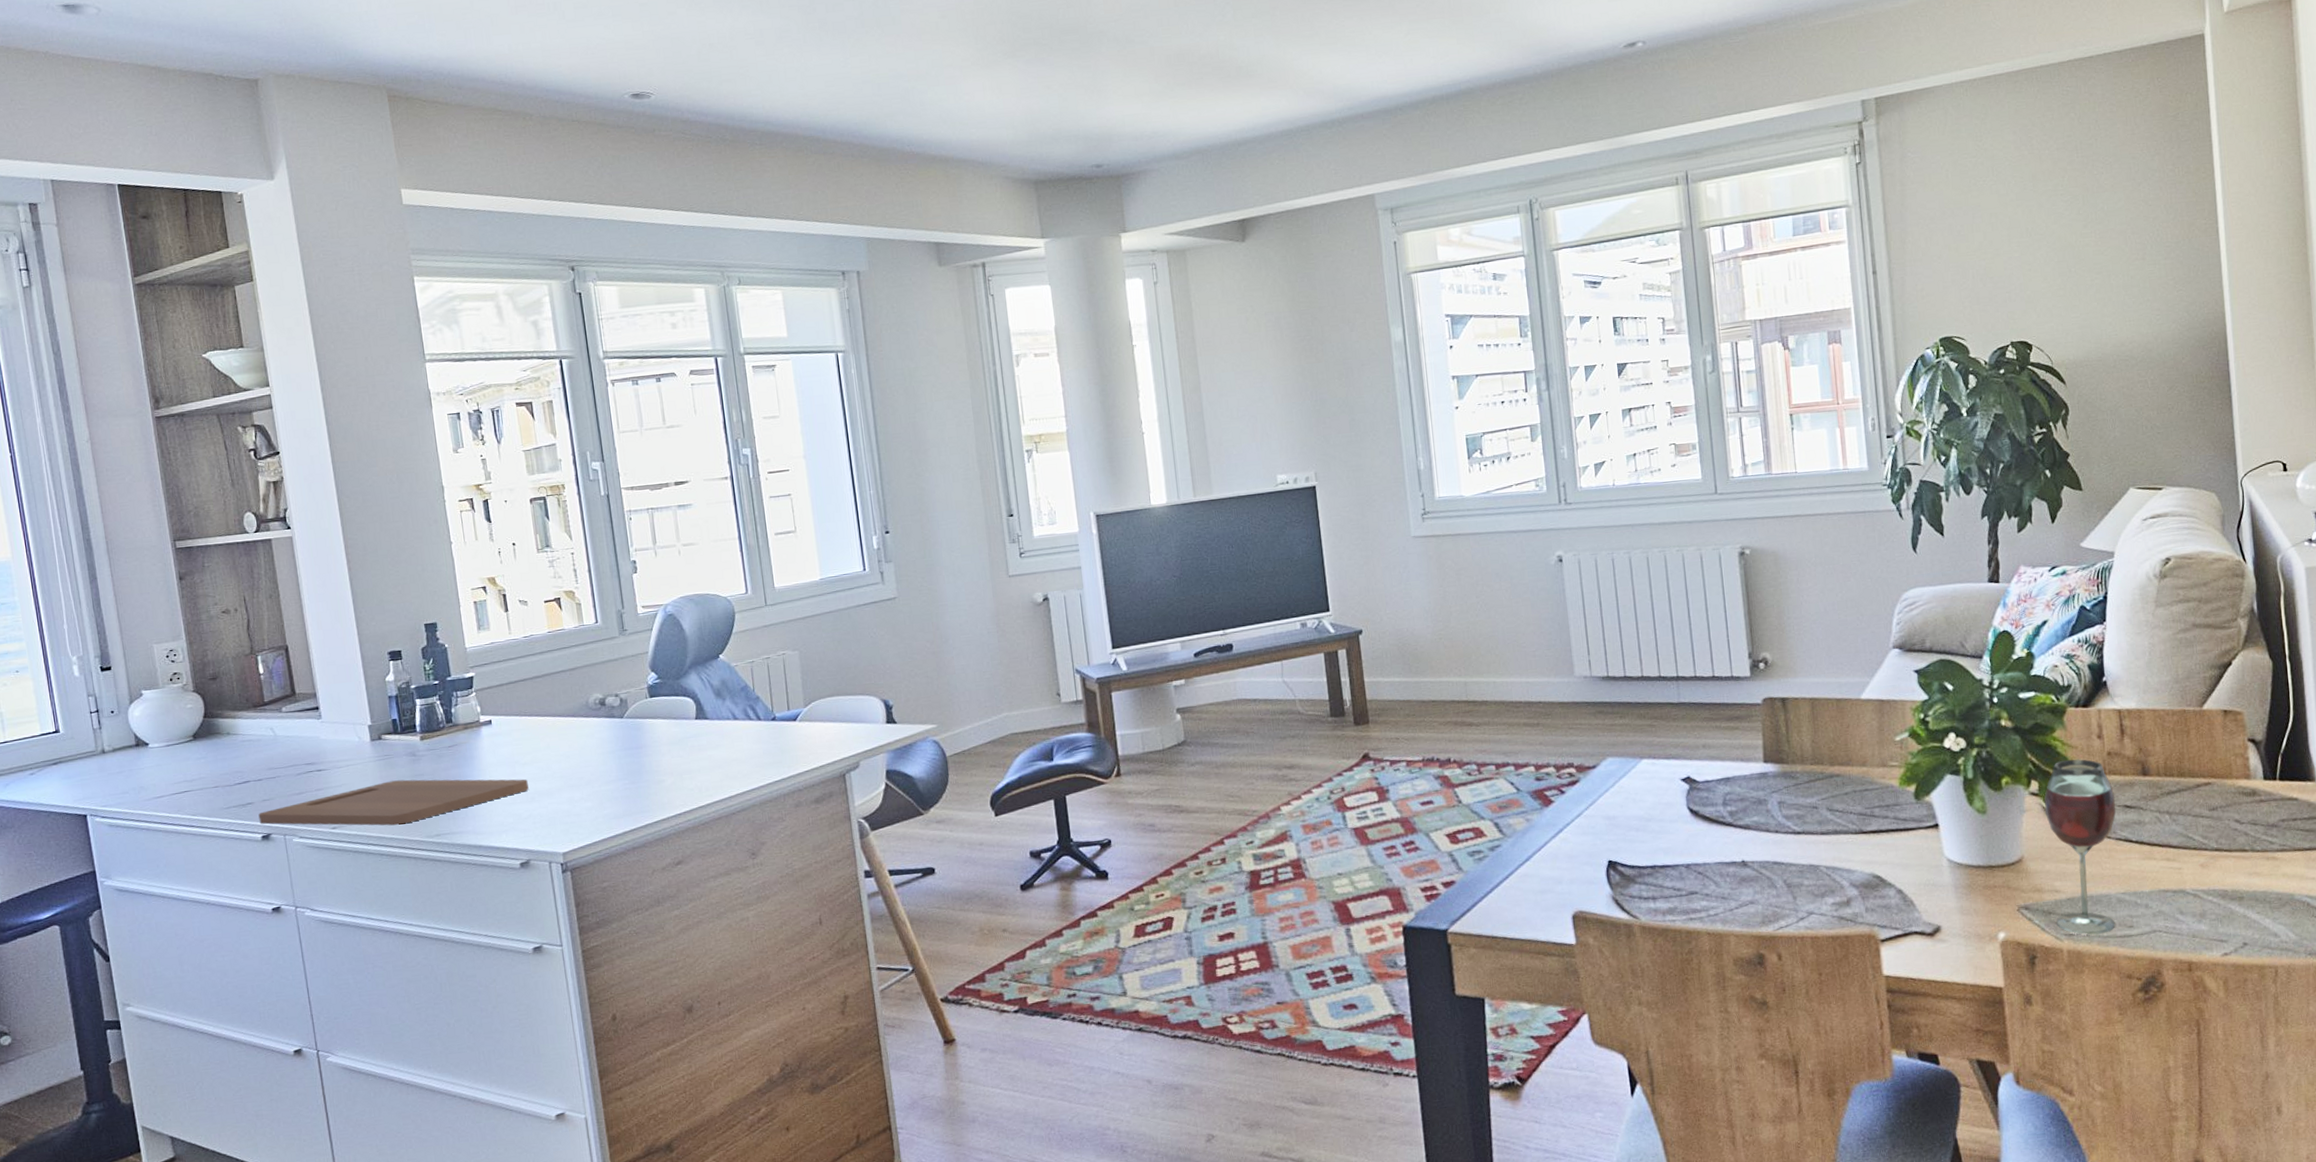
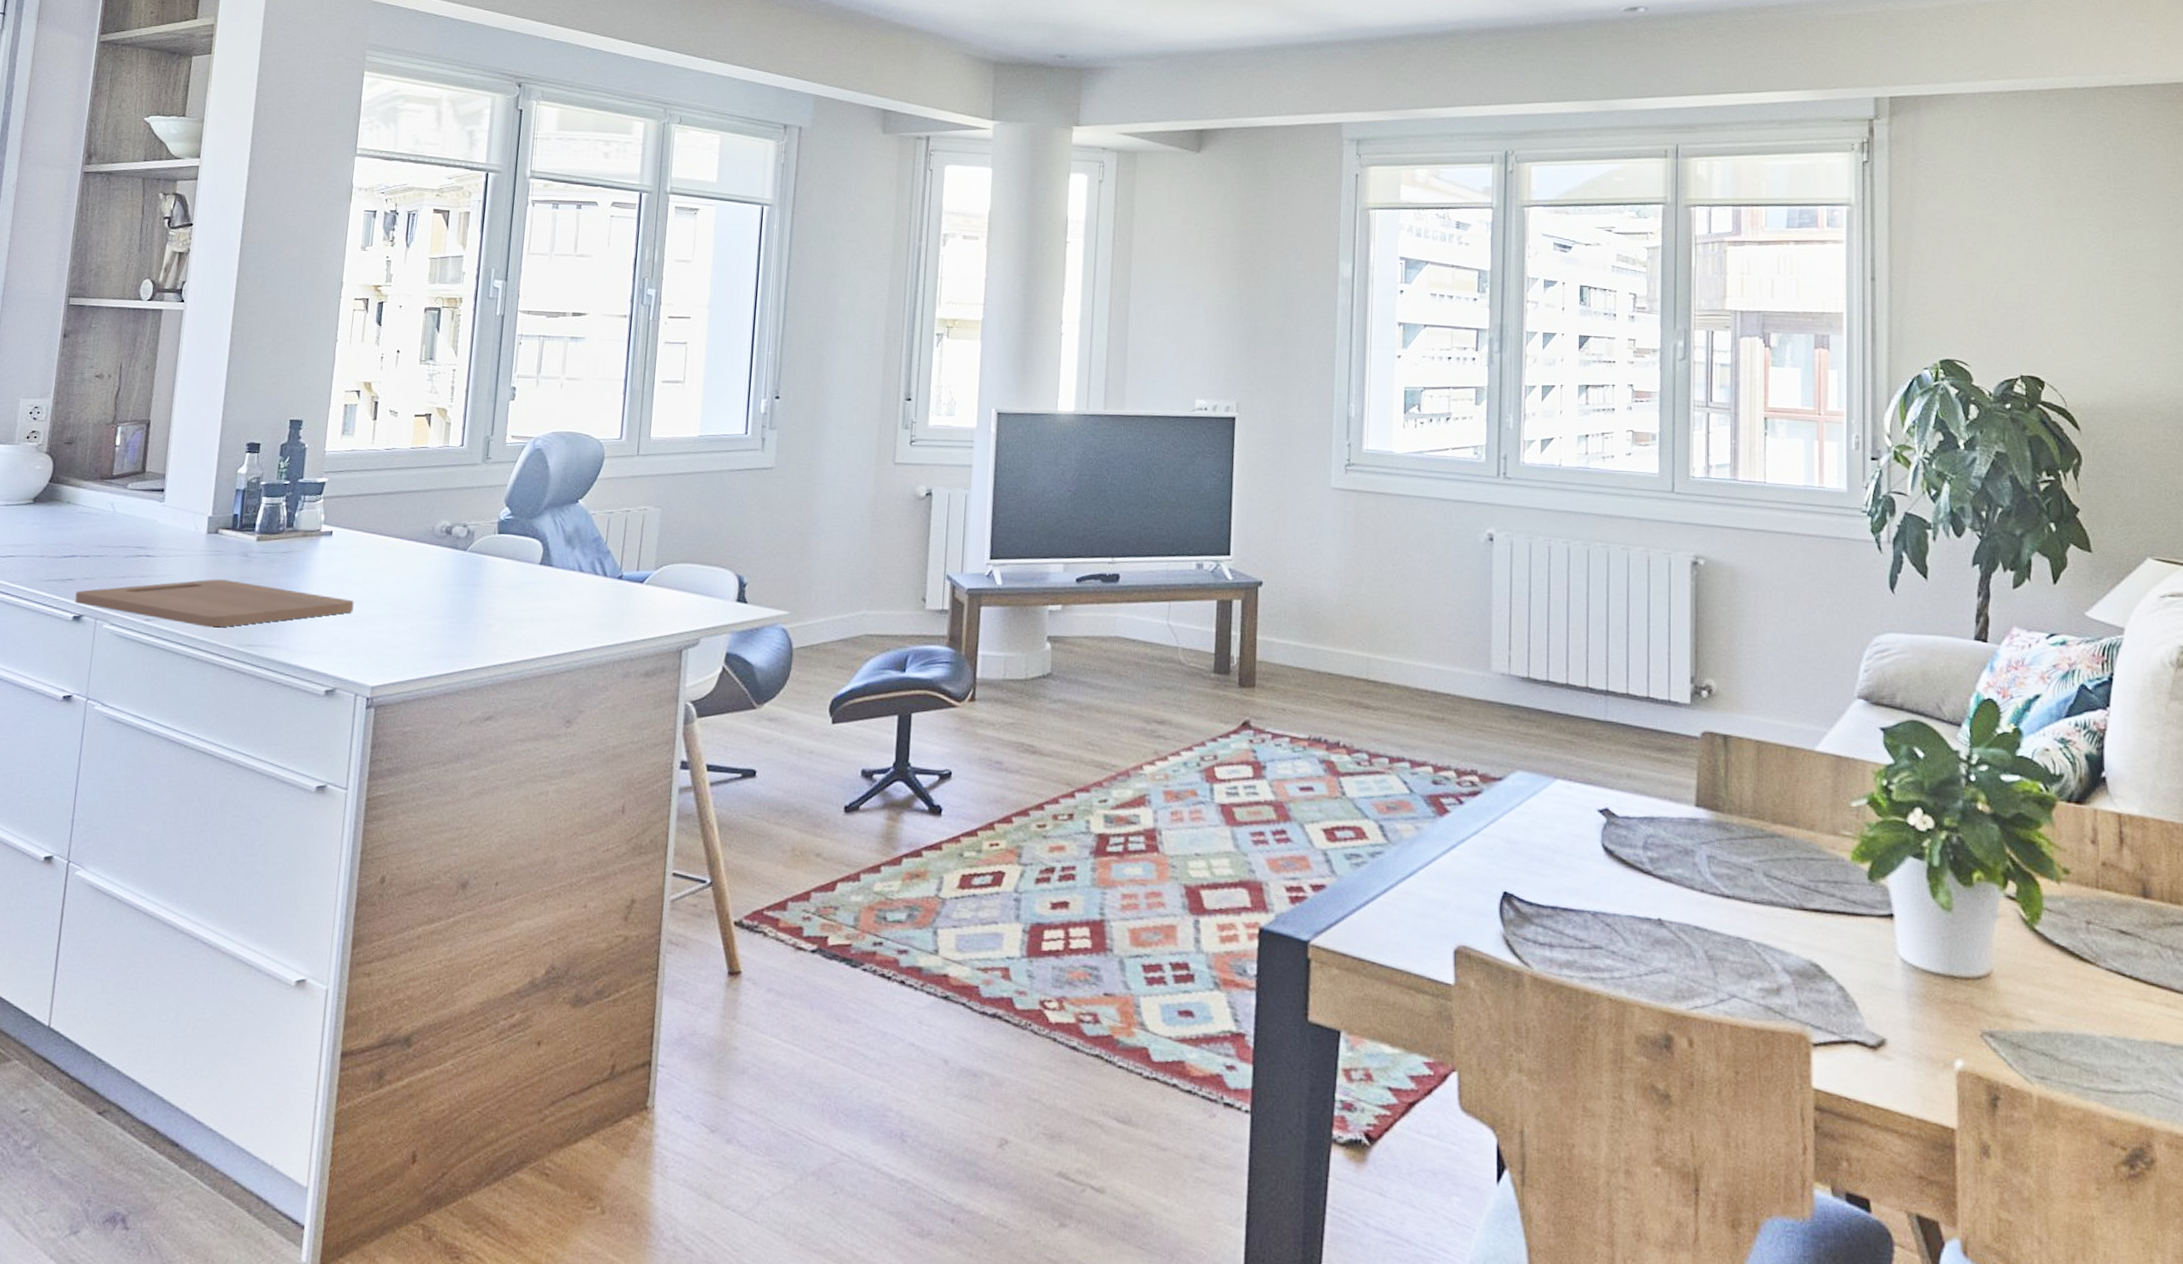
wineglass: present [2044,759,2116,935] -> none [2022,862,2108,1084]

